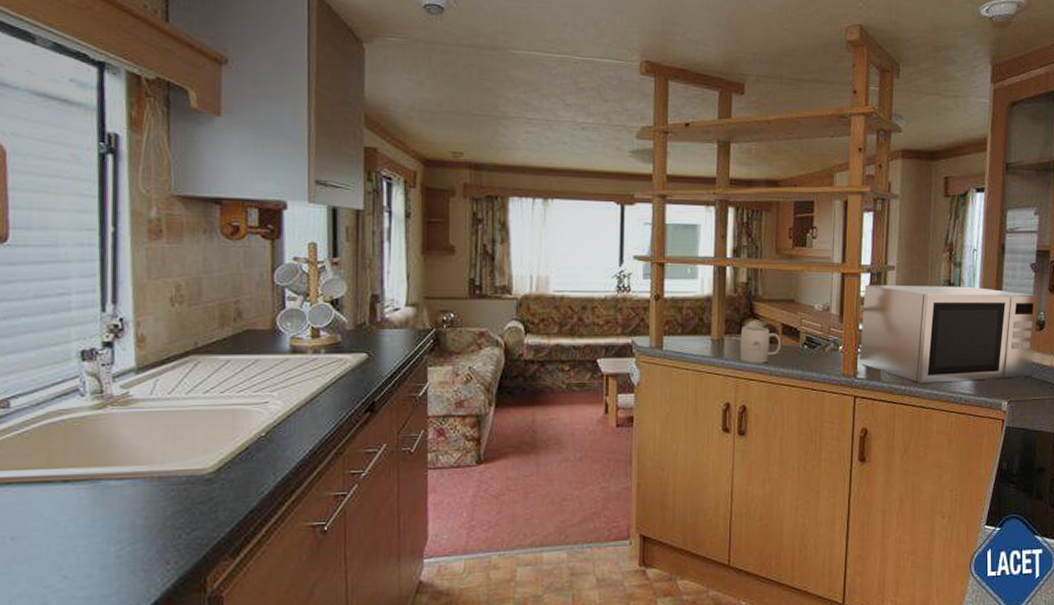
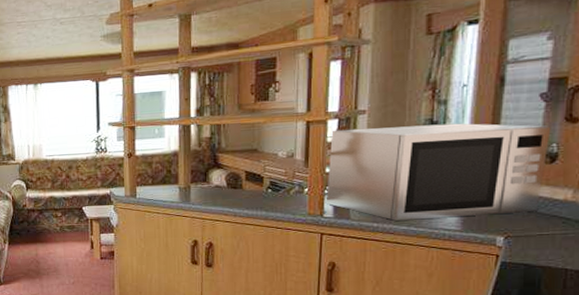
mug: present [739,325,782,363] -> none [204,174,246,207]

